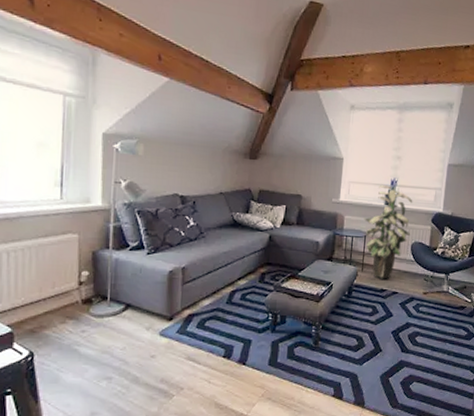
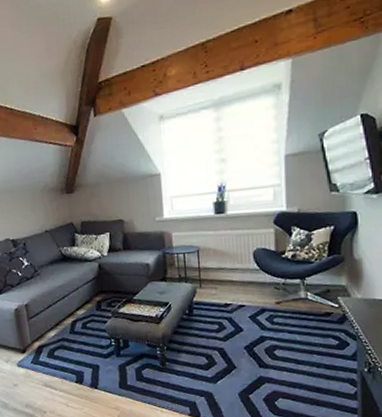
indoor plant: present [364,185,413,279] -> none [193,193,251,293]

